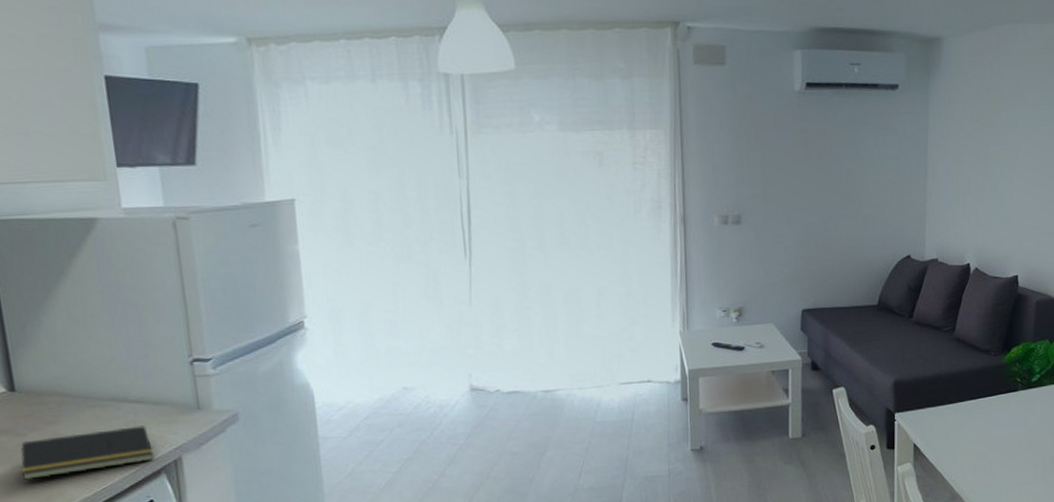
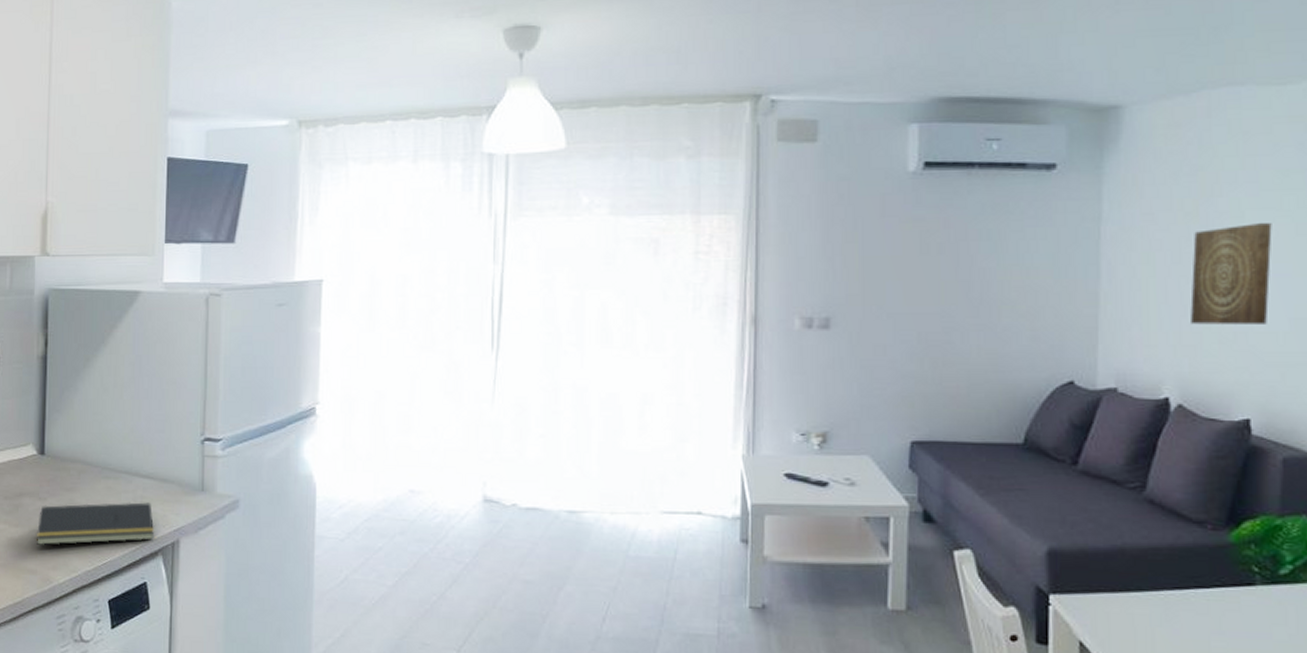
wall art: none [984,130,1034,208] -> present [1190,223,1272,324]

